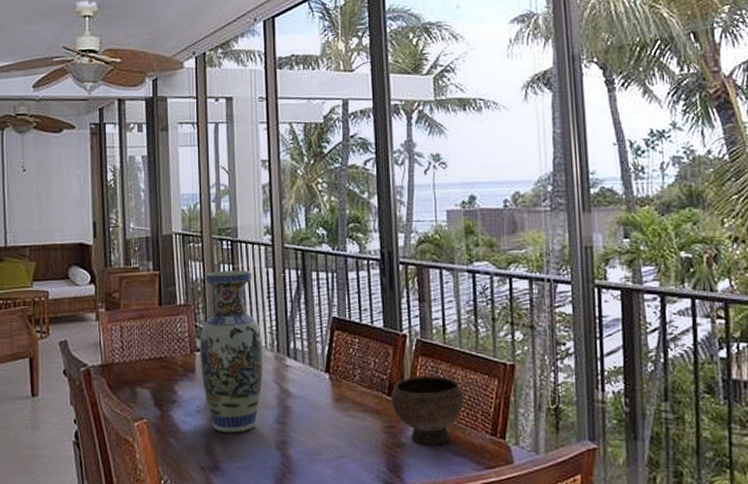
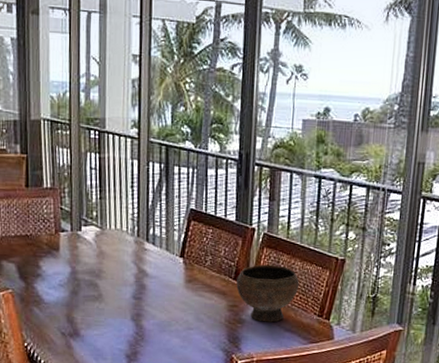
vase: present [200,271,264,433] -> none [65,159,125,306]

